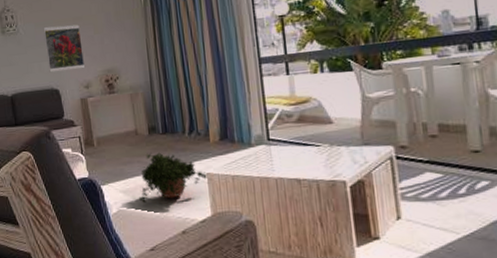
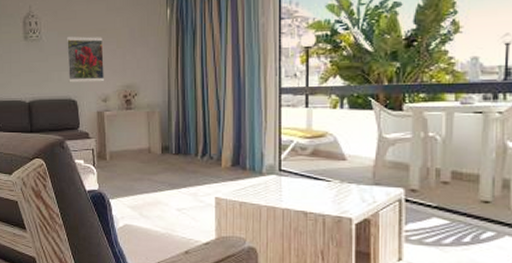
potted plant: present [138,152,209,203] -> none [145,172,216,220]

